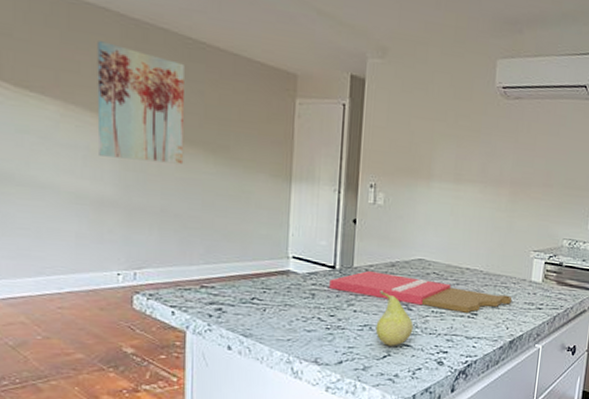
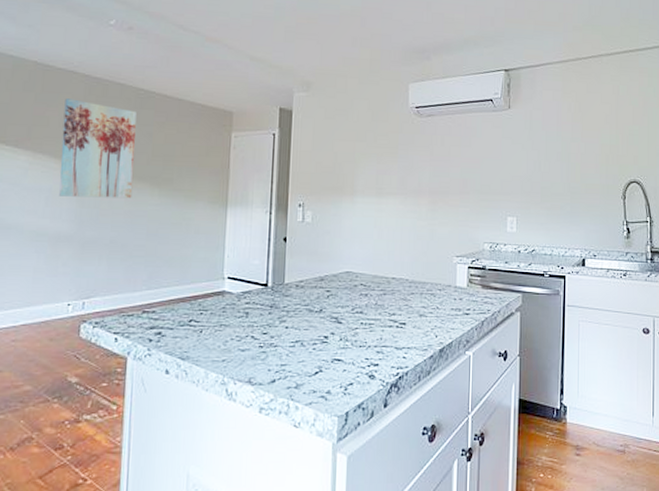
cutting board: present [329,271,513,313] -> none [262,287,439,323]
fruit: present [375,290,414,346] -> none [307,305,344,361]

